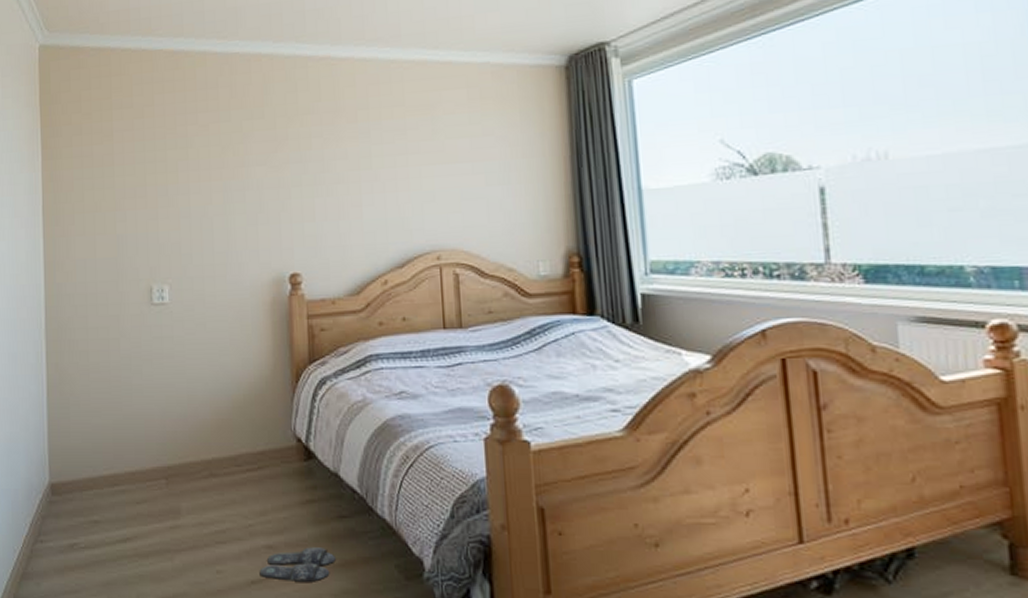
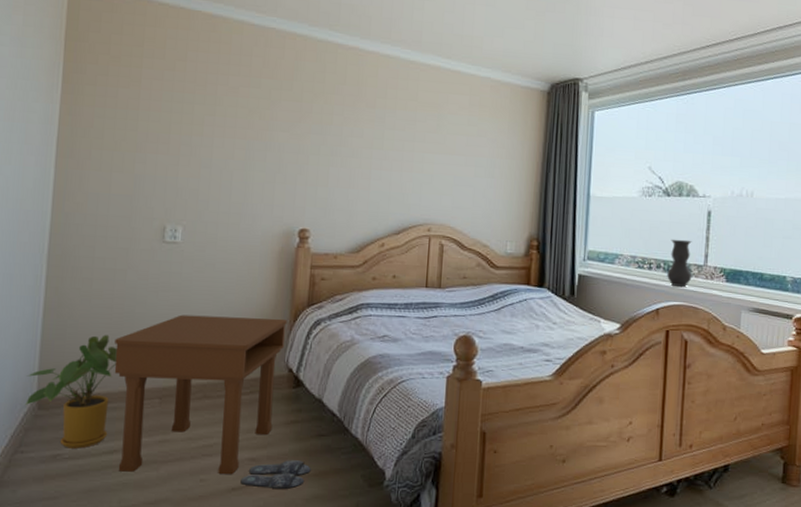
house plant: none [38,411,120,537] -> present [25,334,117,449]
nightstand: none [116,381,289,566] -> present [114,314,287,475]
vase: none [768,230,810,298] -> present [667,239,692,288]

